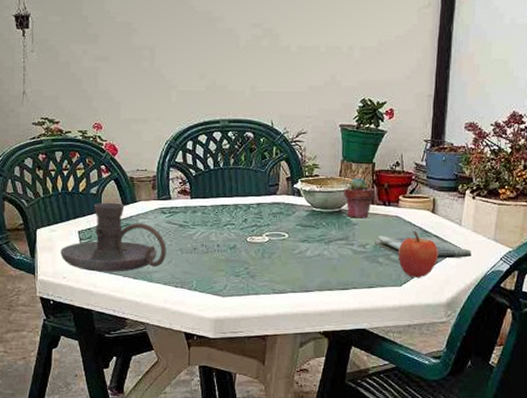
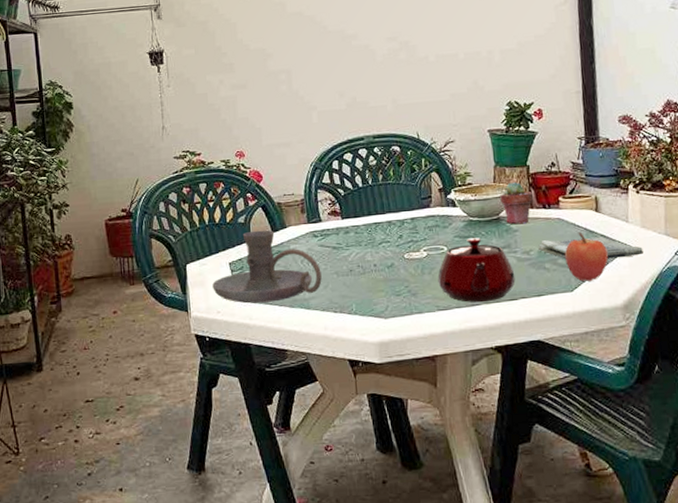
teapot: none [276,228,349,290] -> present [437,238,516,303]

